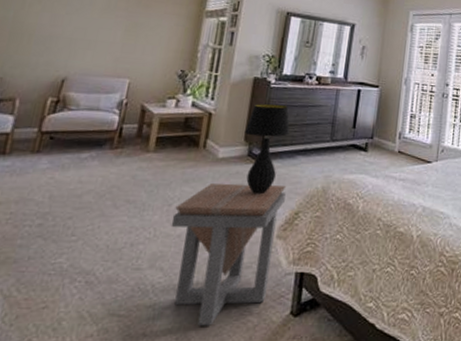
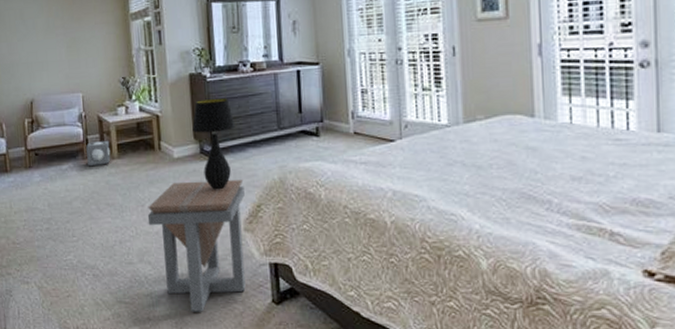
speaker: none [115,131,148,158] -> present [86,140,111,167]

